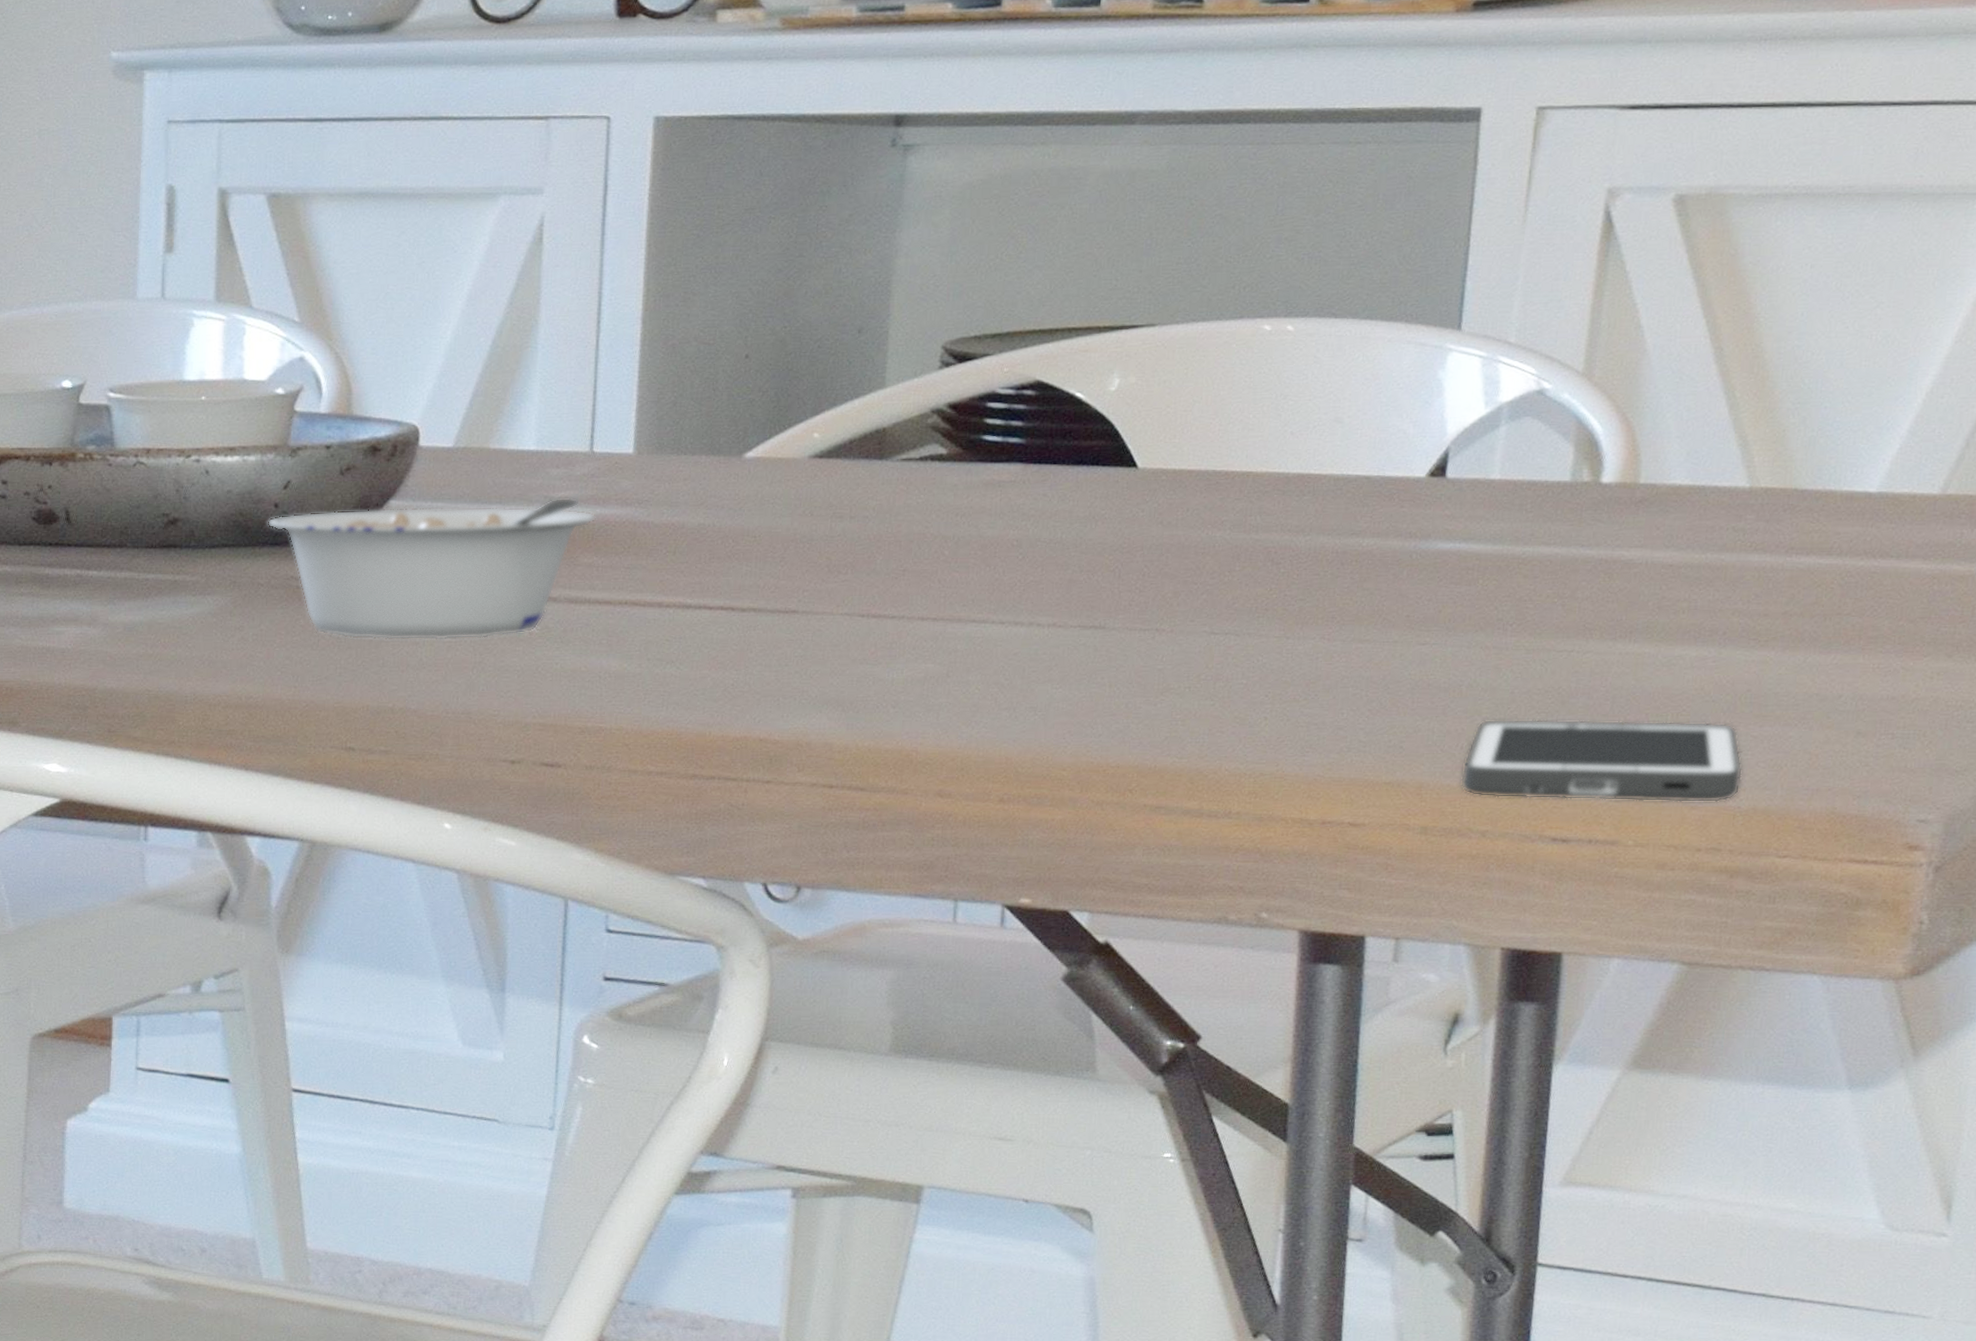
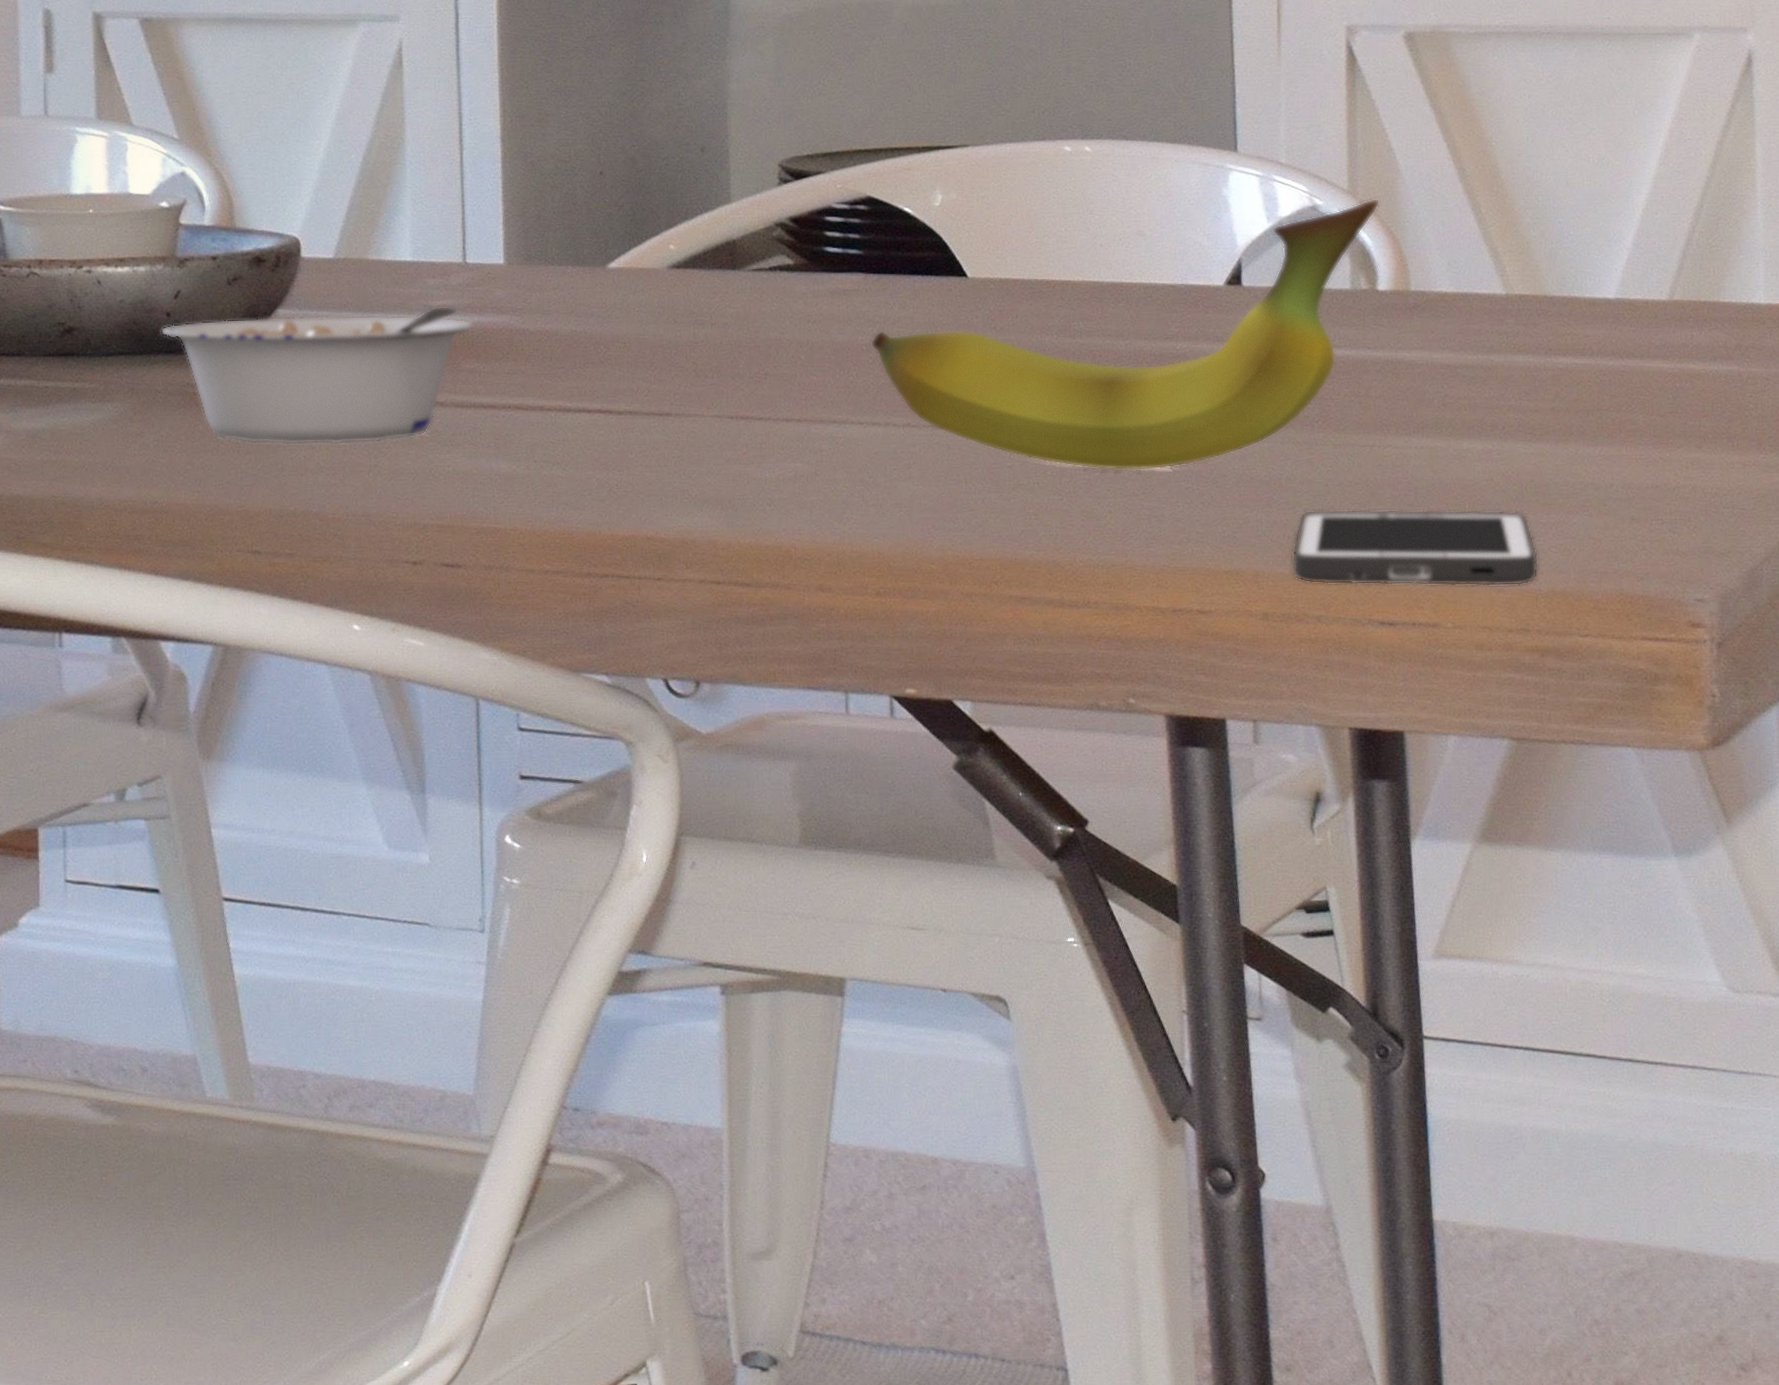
fruit: none [1022,381,1619,676] -> present [870,198,1381,471]

